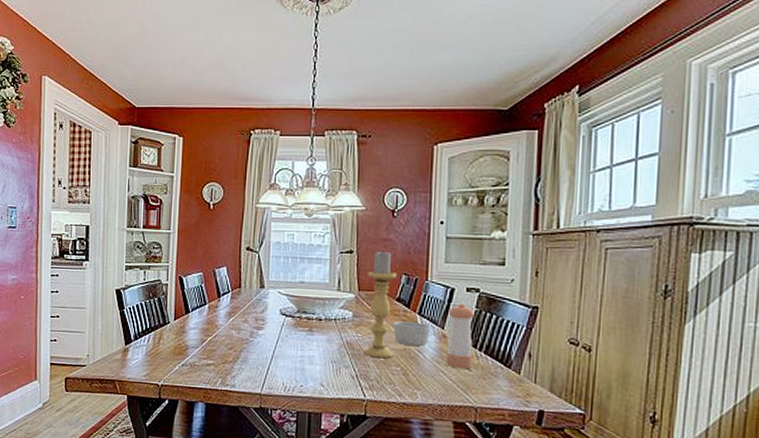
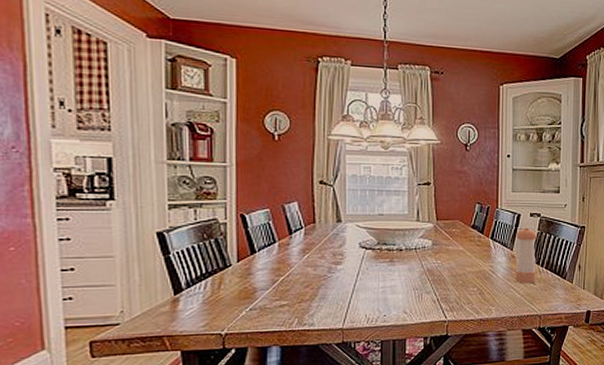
candle holder: present [363,251,397,359] -> none [443,182,471,282]
ramekin: present [393,321,431,346] -> none [469,246,502,267]

